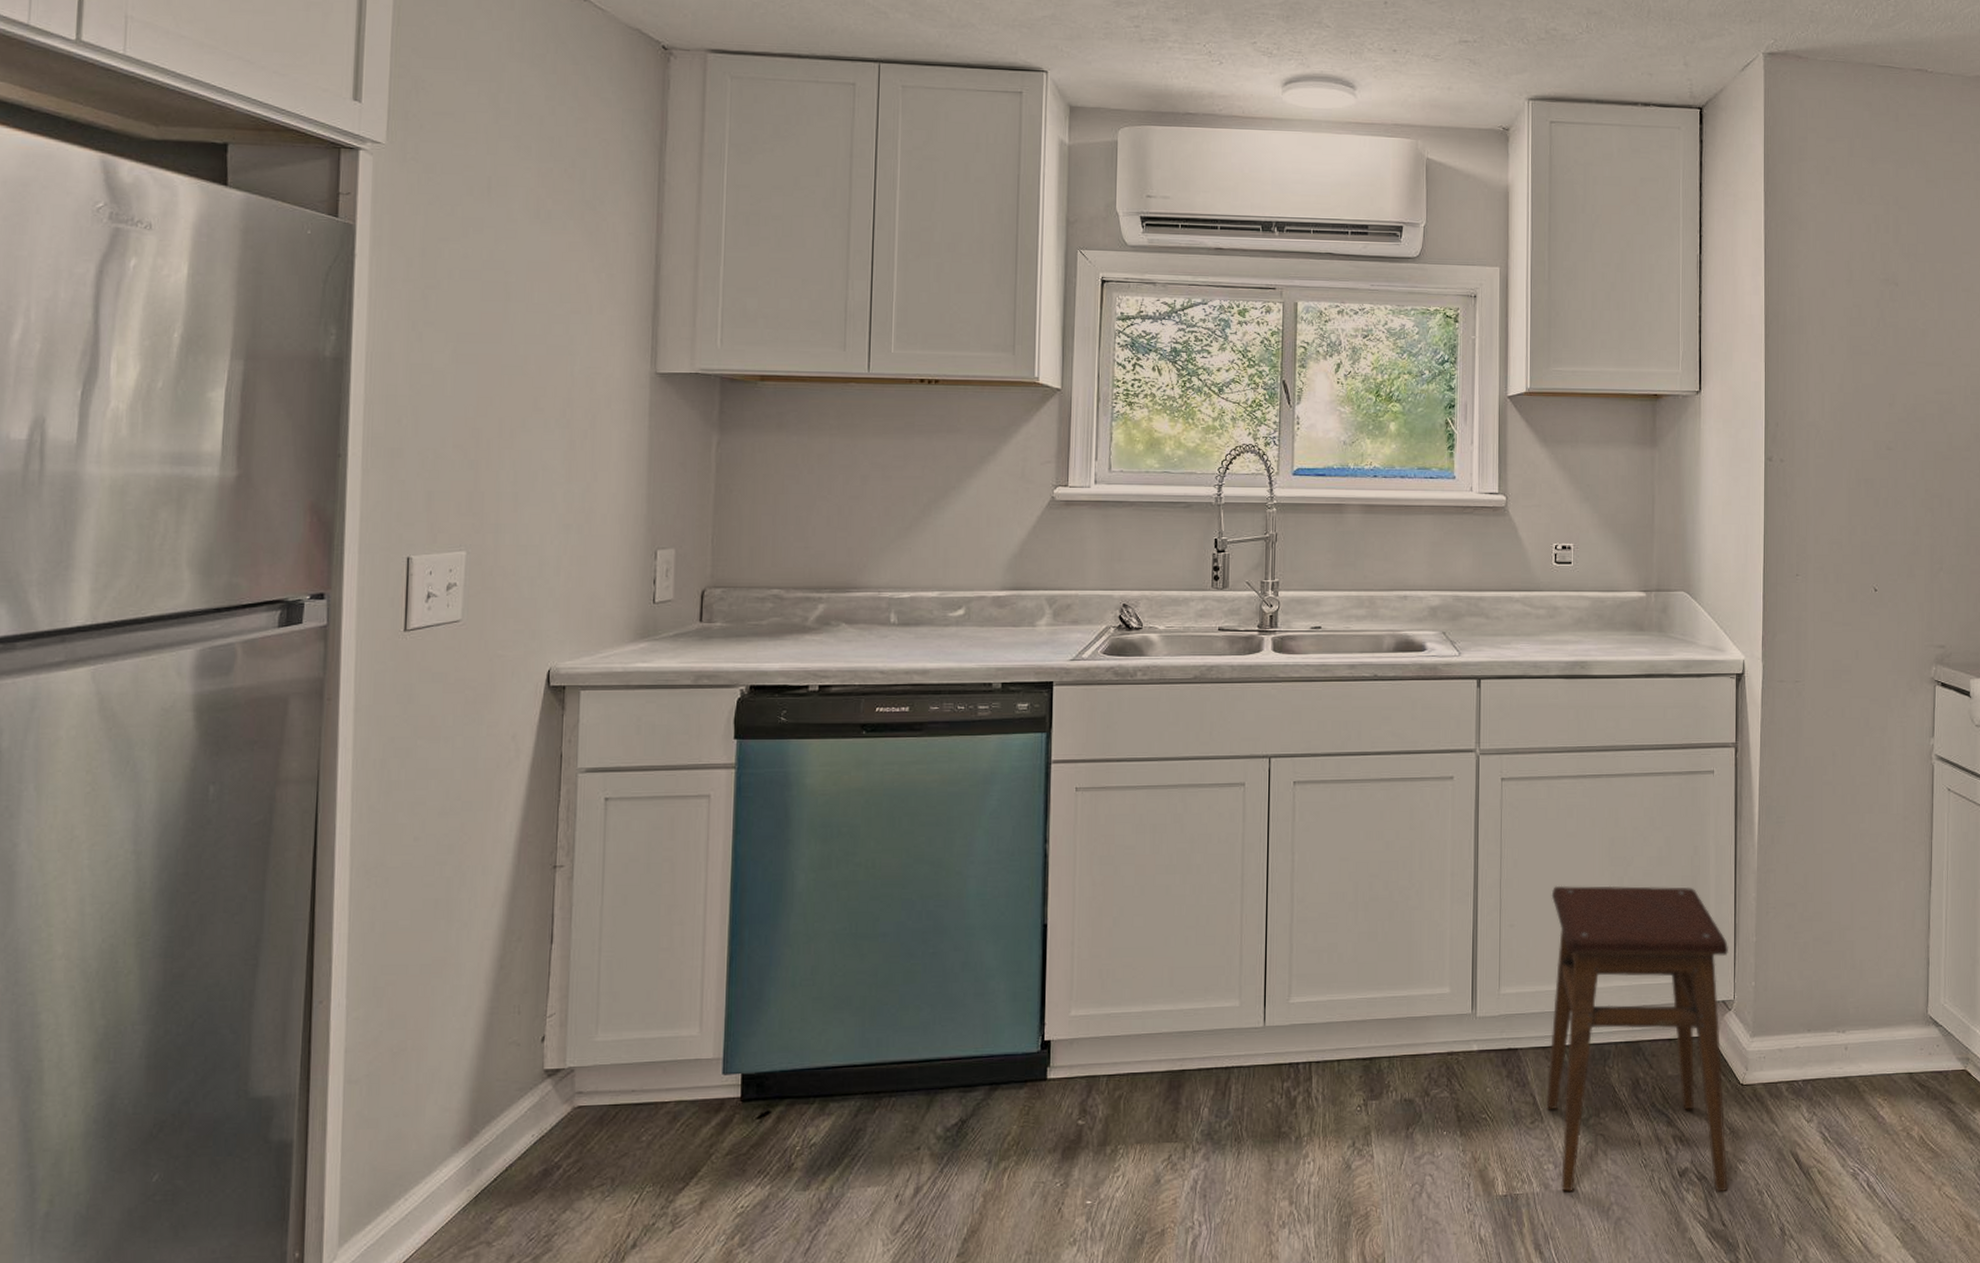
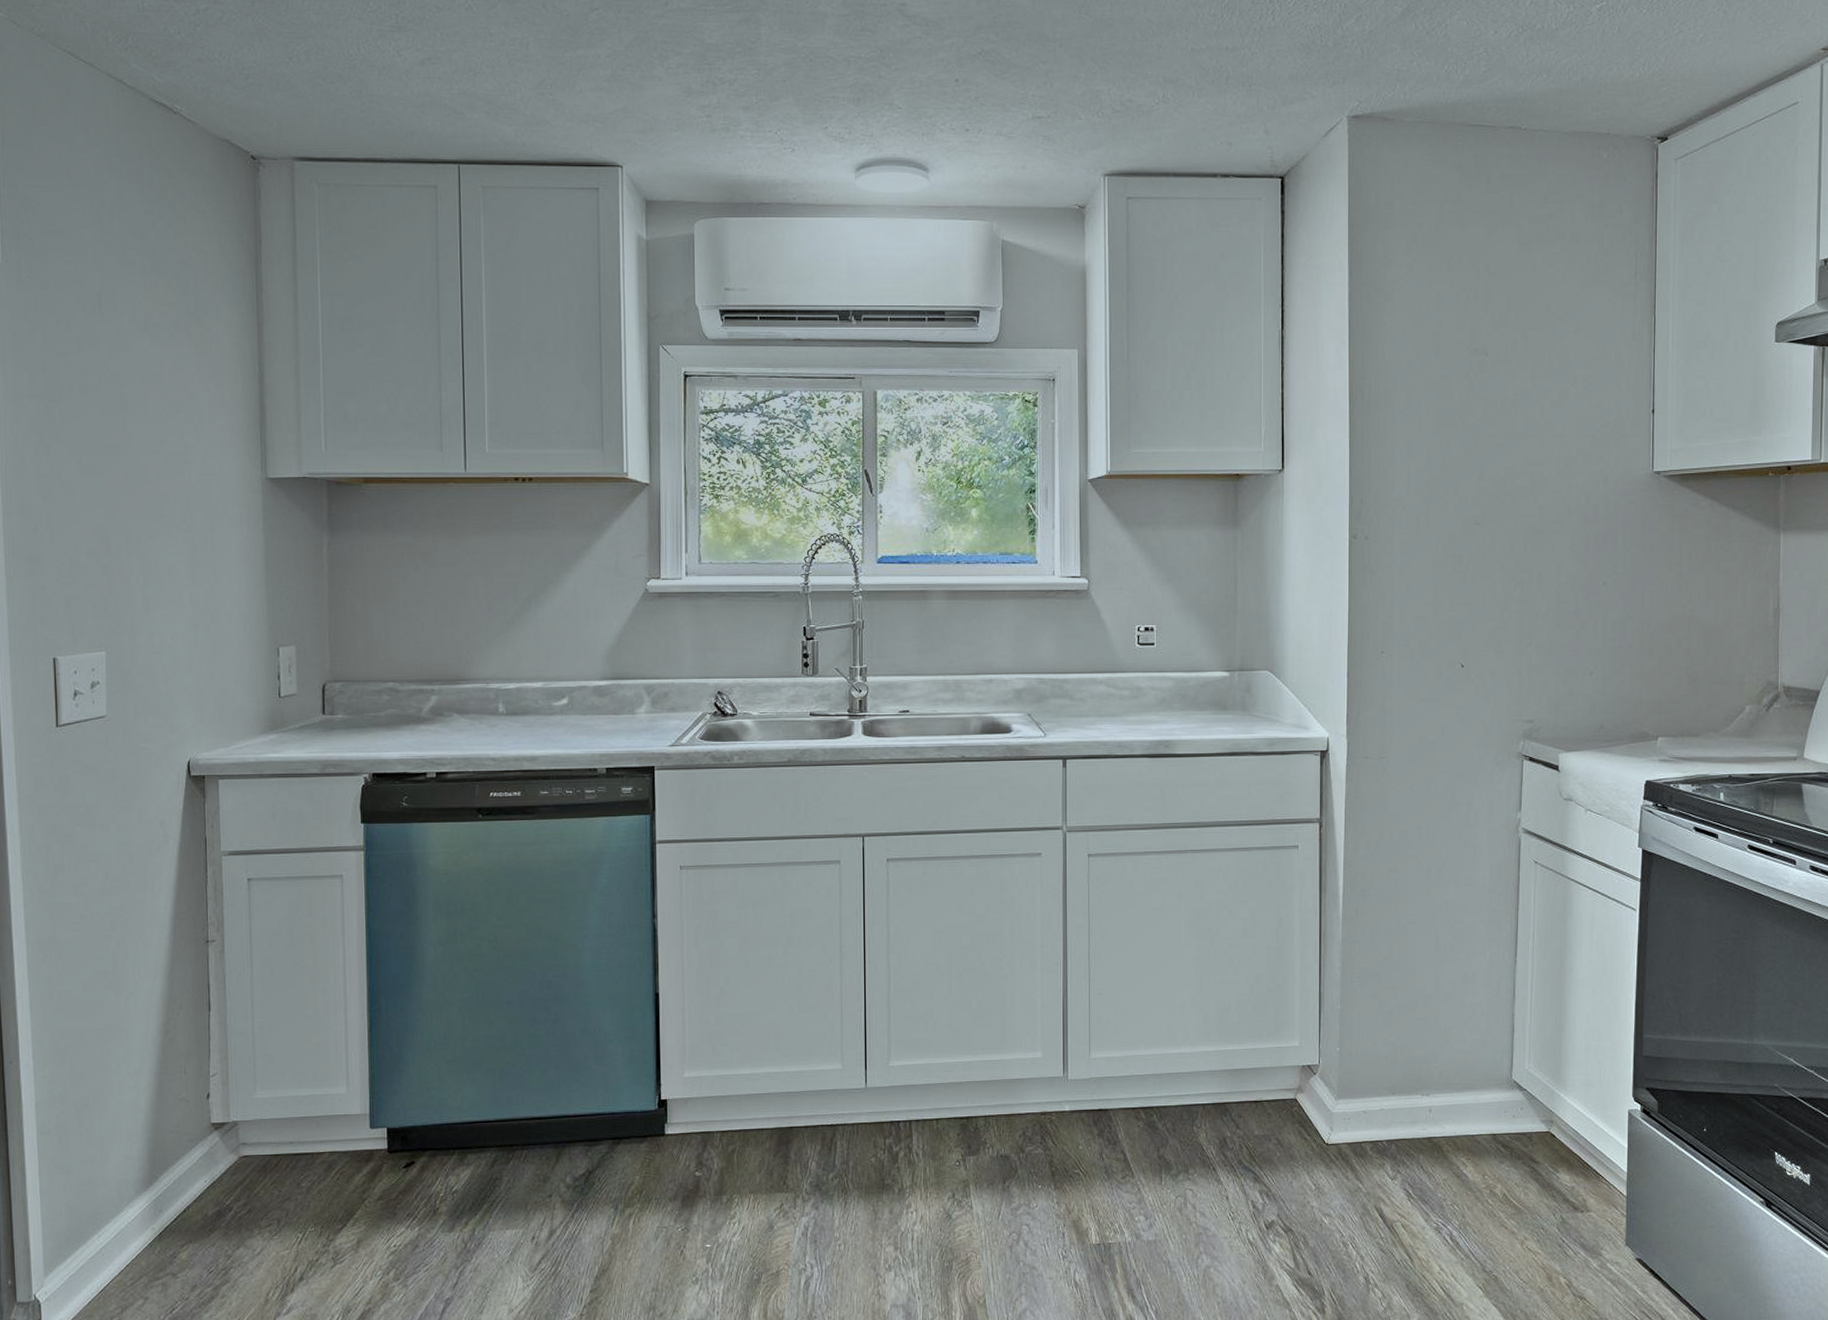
stool: present [1546,885,1728,1192] -> none [1136,956,1313,1244]

